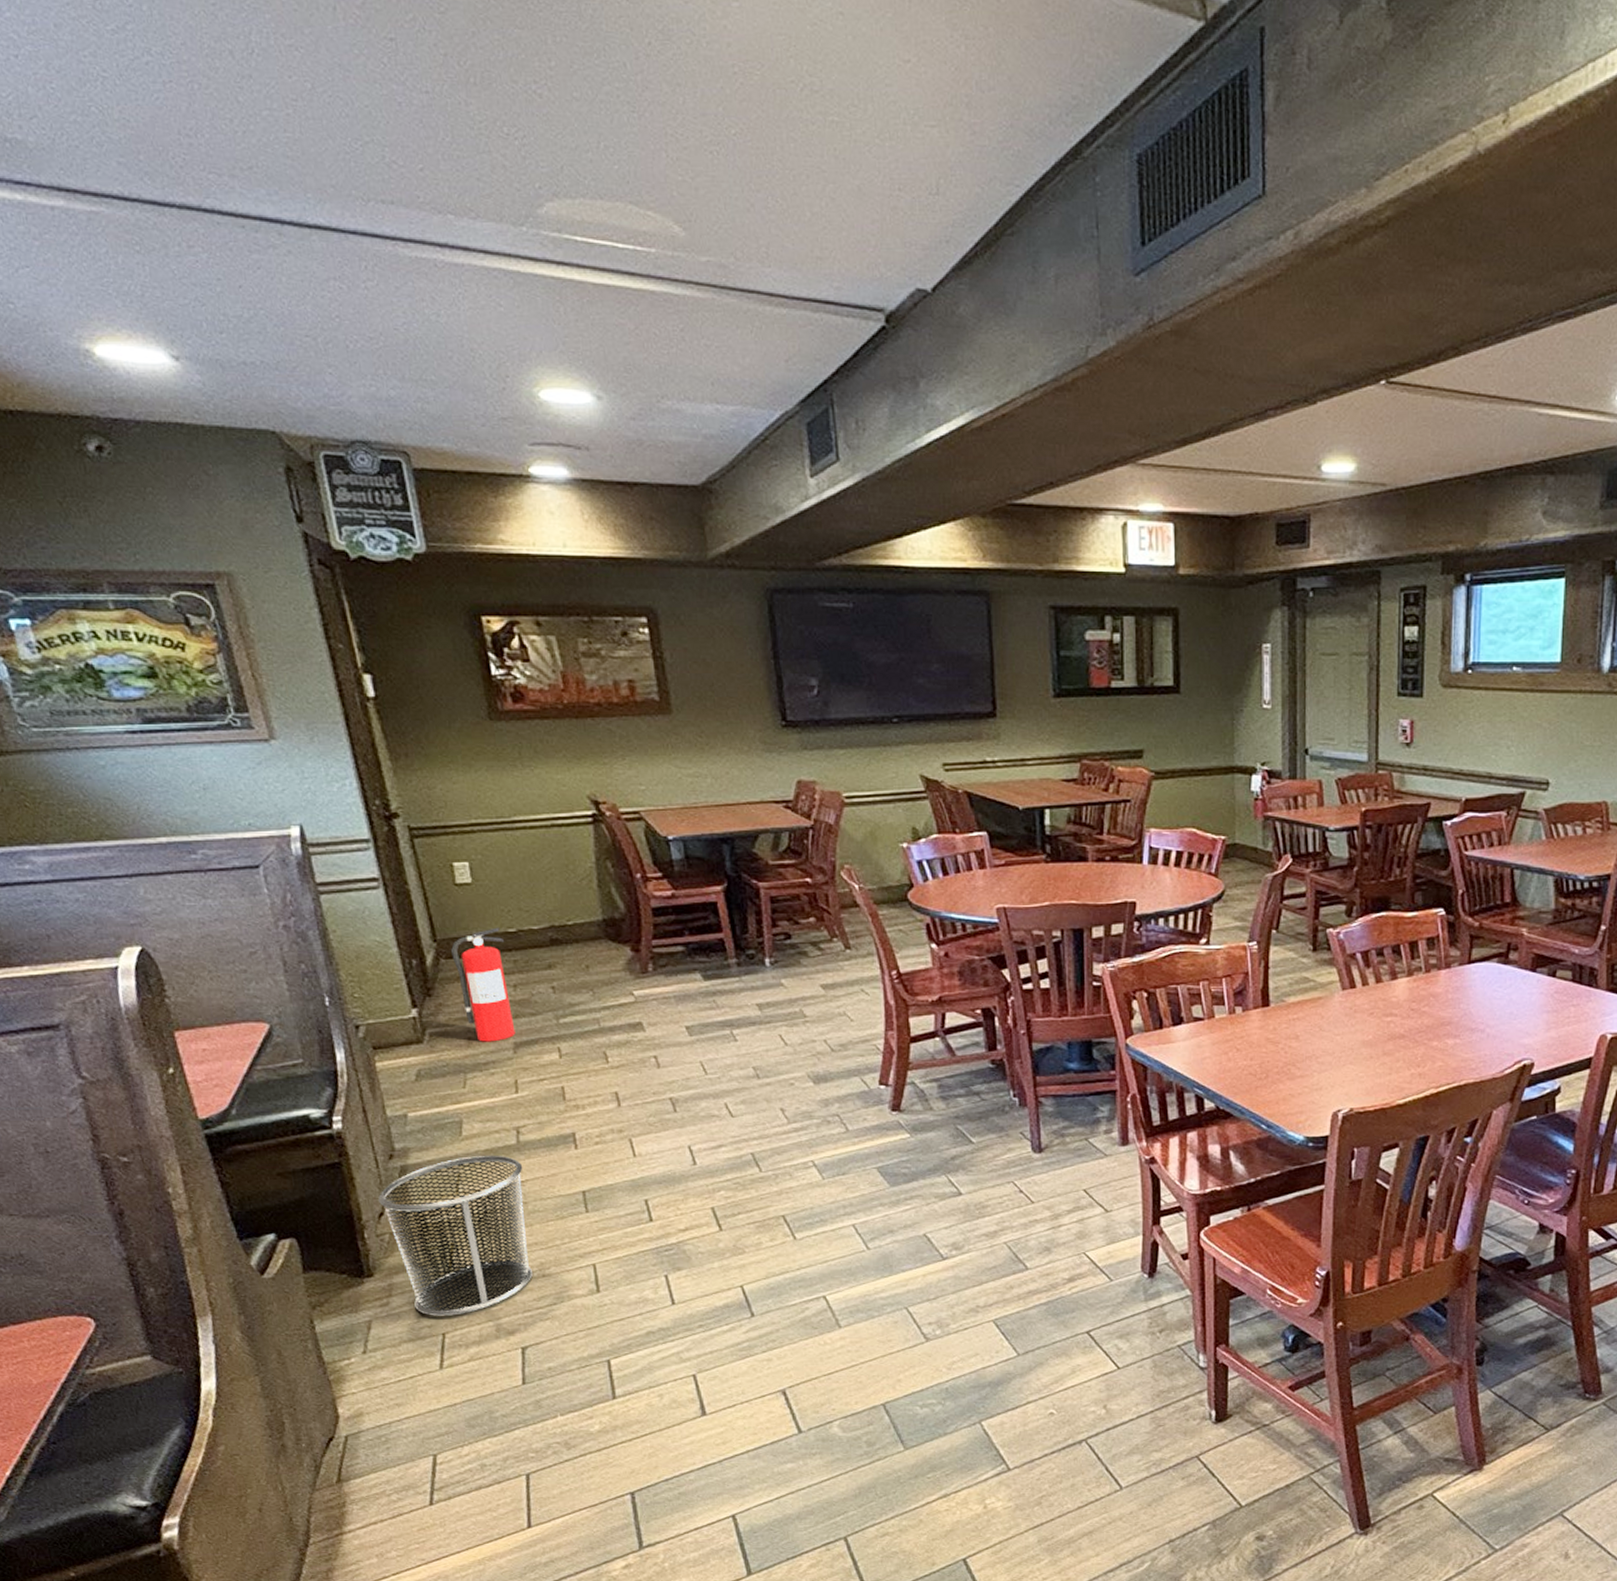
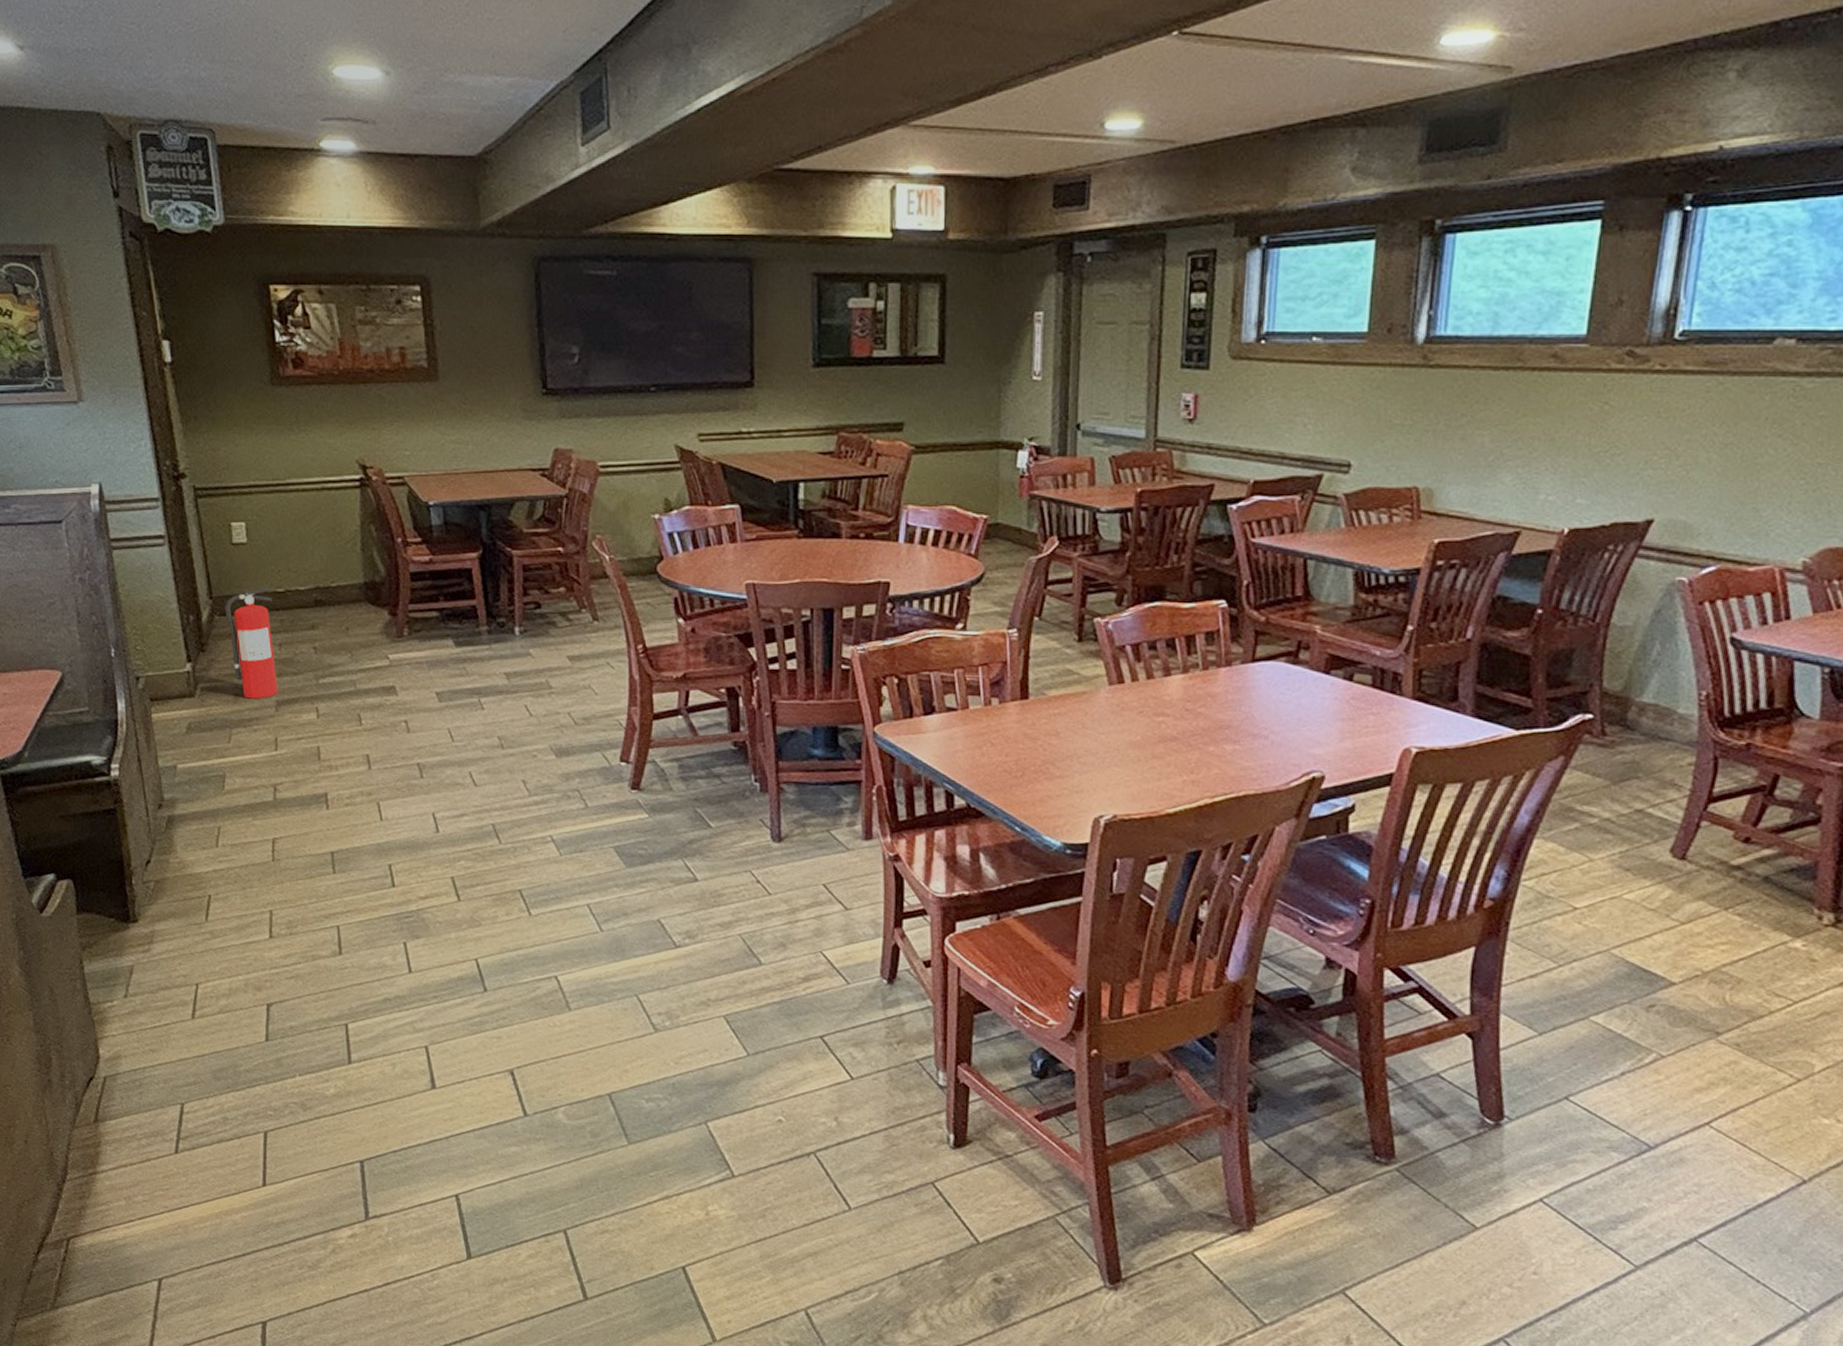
waste bin: present [378,1155,533,1316] -> none [147,810,281,967]

